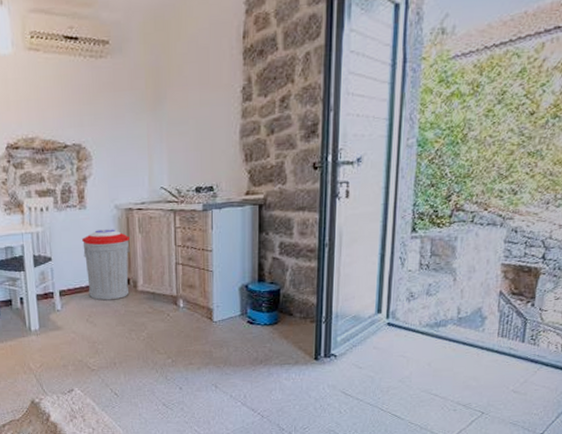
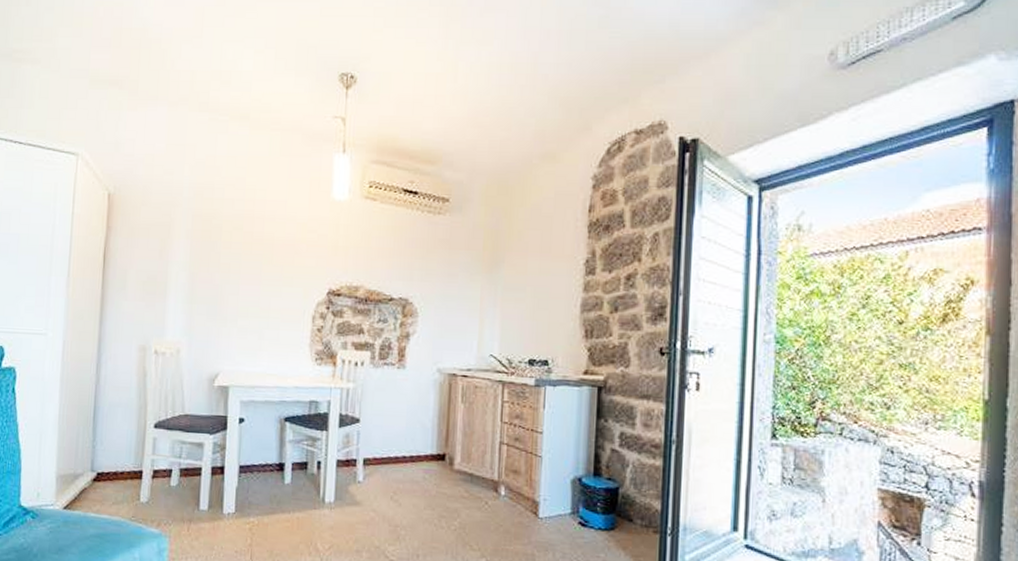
trash can: present [82,229,130,301] -> none [396,393,450,478]

